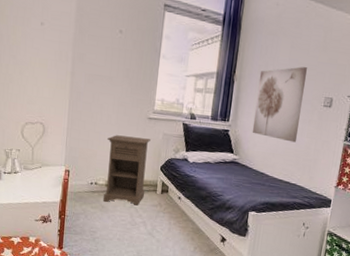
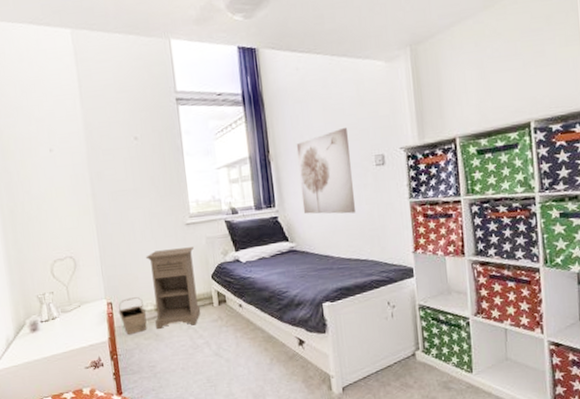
basket: none [73,170,98,201] -> present [118,297,147,334]

